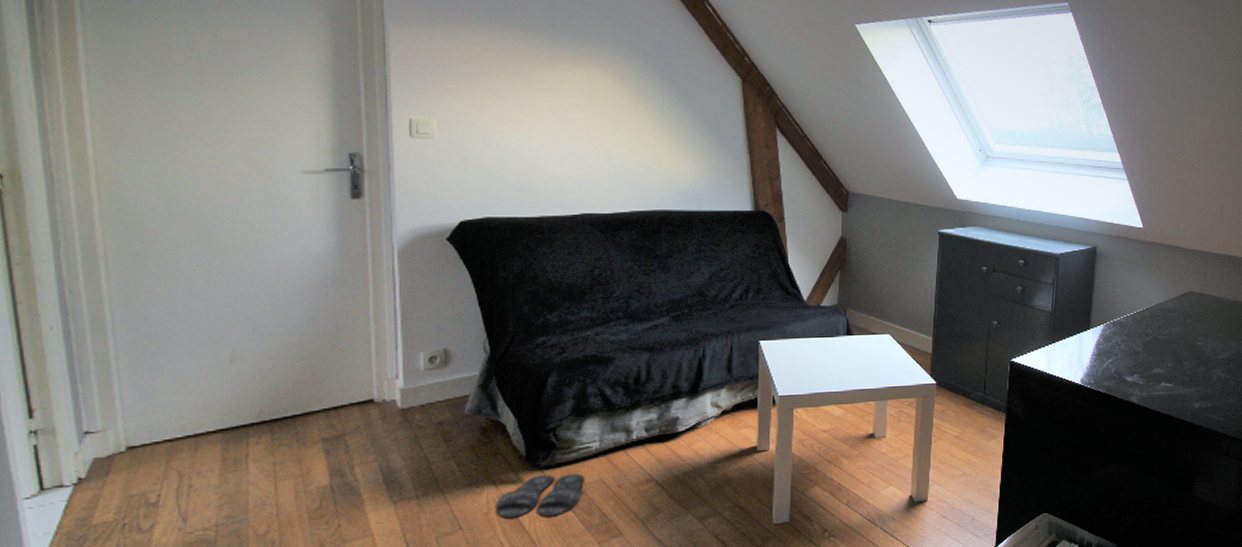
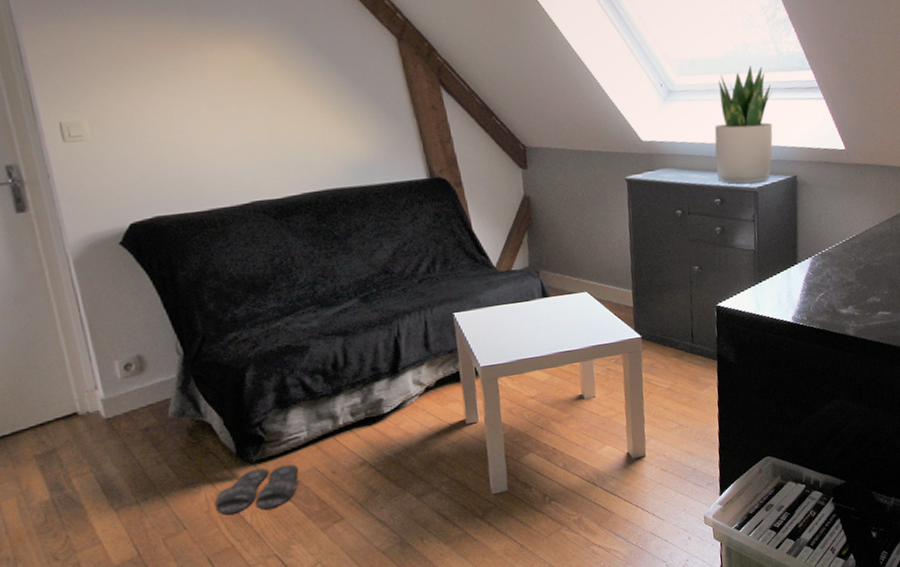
planter: none [1023,142,1081,249] -> present [714,65,773,185]

